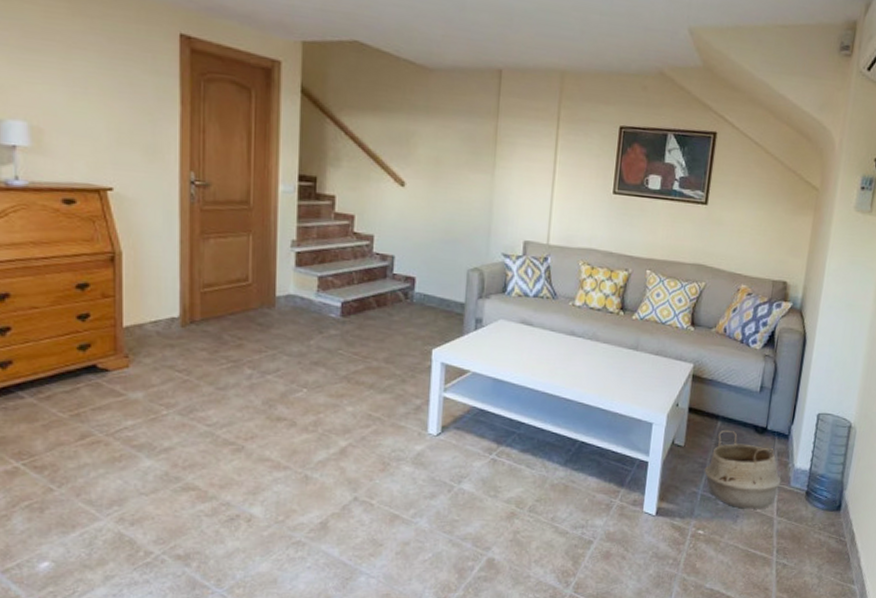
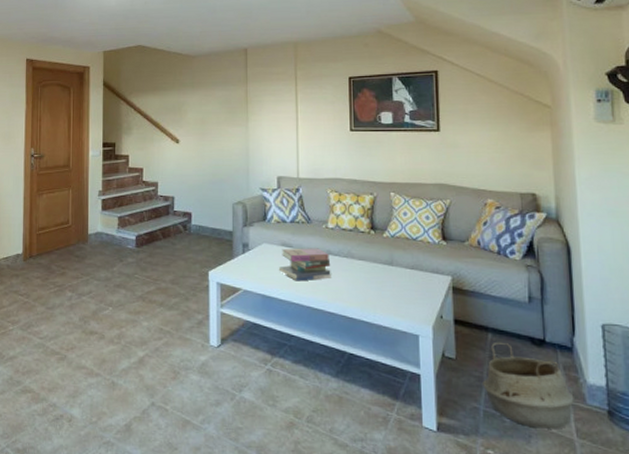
books: none [514,327,573,364] -> present [278,248,331,281]

